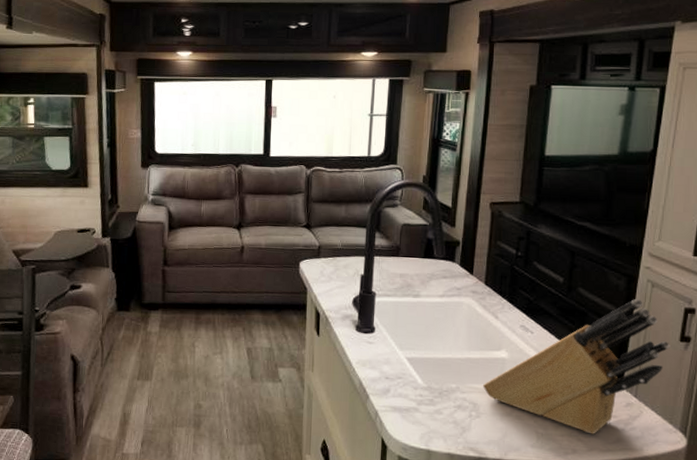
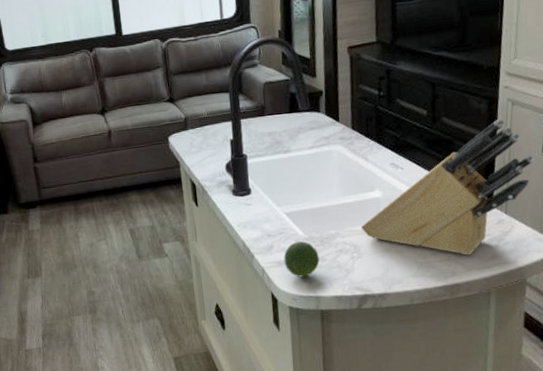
fruit: none [399,389,436,428] -> present [283,241,320,278]

